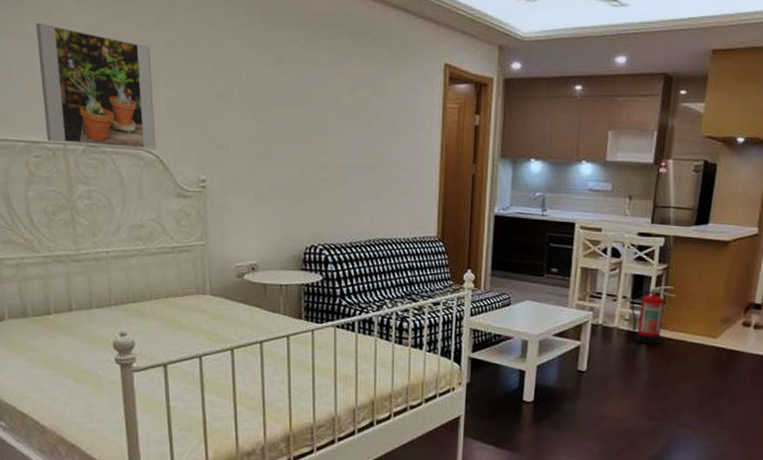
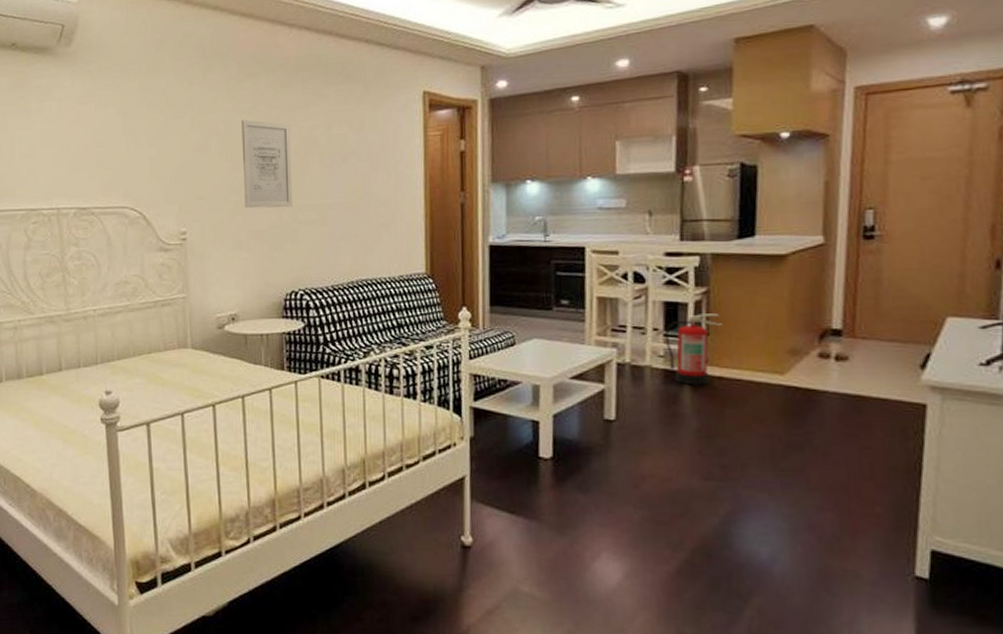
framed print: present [36,22,156,149] -> none [37,100,140,208]
wall art: none [265,70,315,164] -> present [241,119,292,208]

